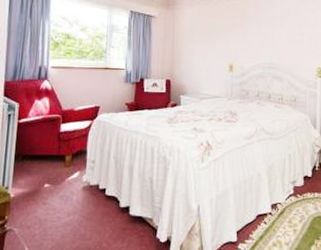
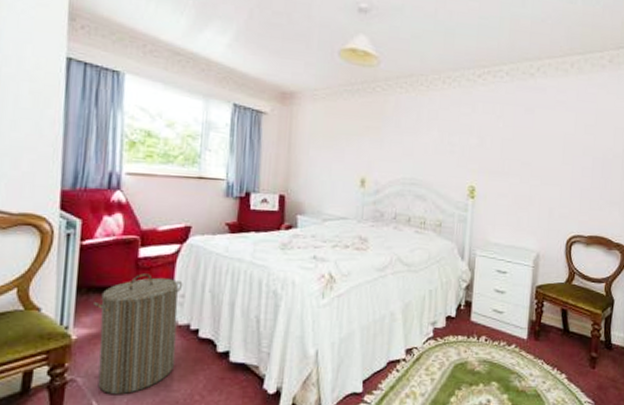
laundry hamper: none [26,144,94,242] -> present [92,273,183,395]

